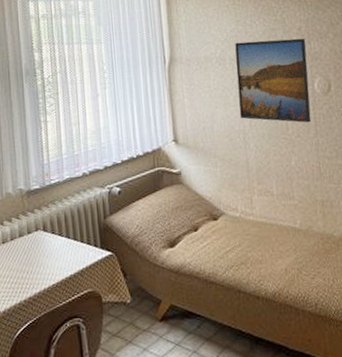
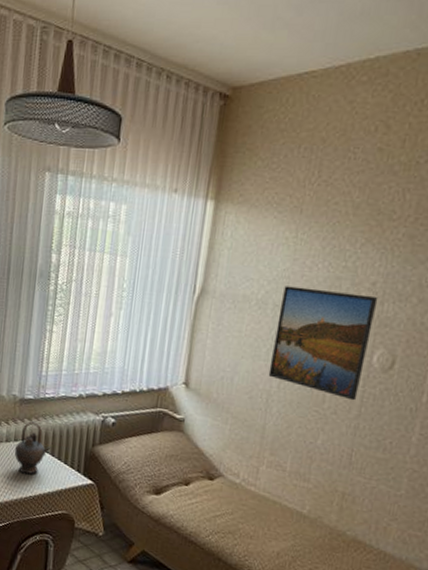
teapot: none [29,209,65,264] -> present [14,421,51,475]

